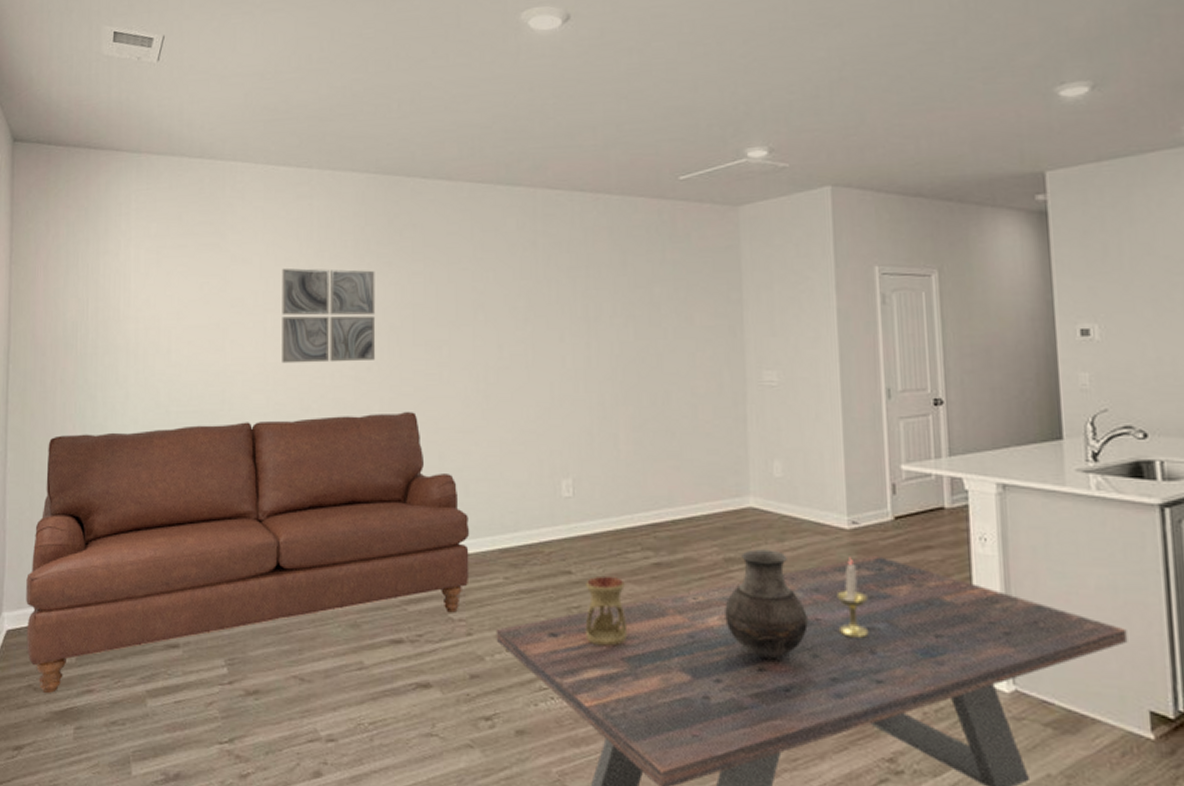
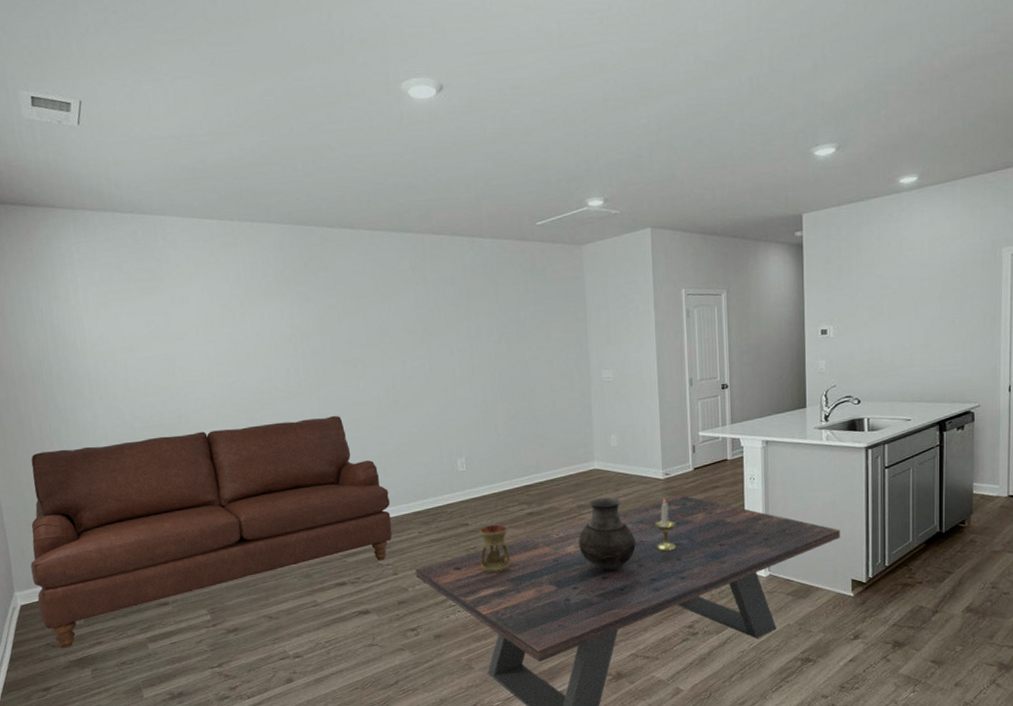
wall art: present [282,268,376,364] -> none [216,305,303,384]

